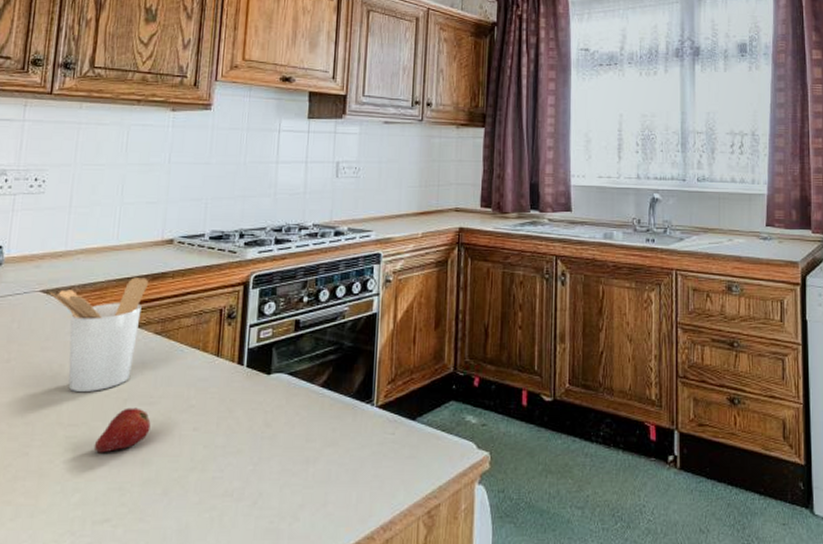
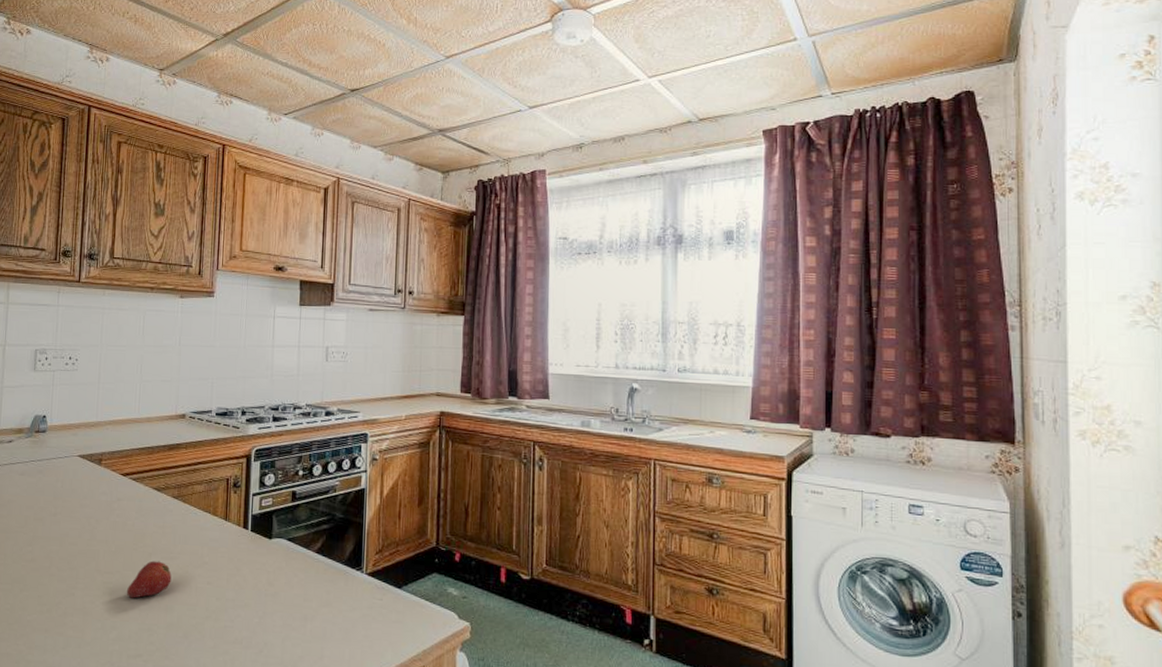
utensil holder: present [49,277,148,393] -> none [85,447,165,546]

